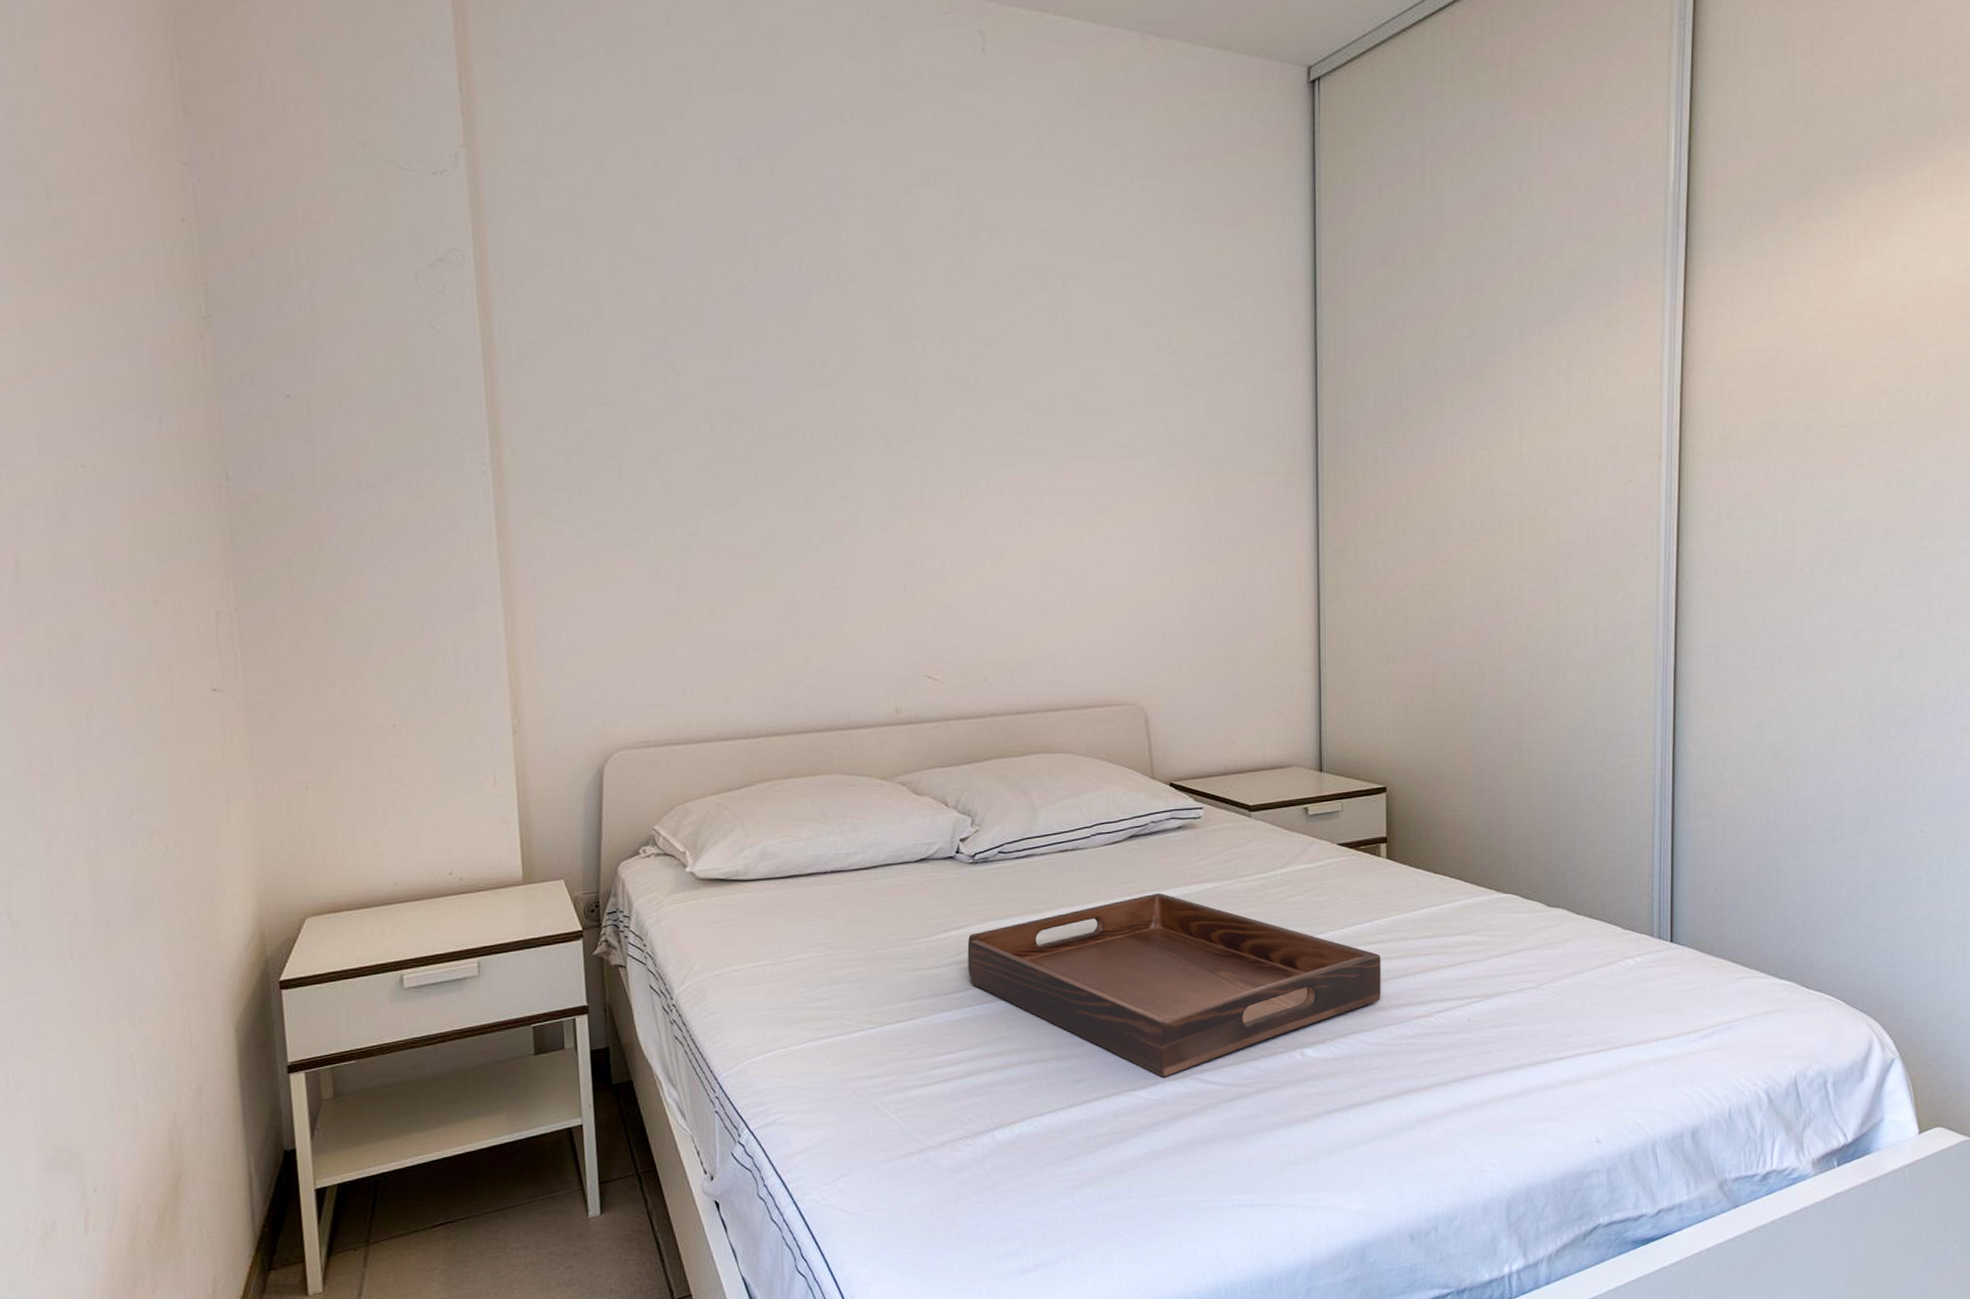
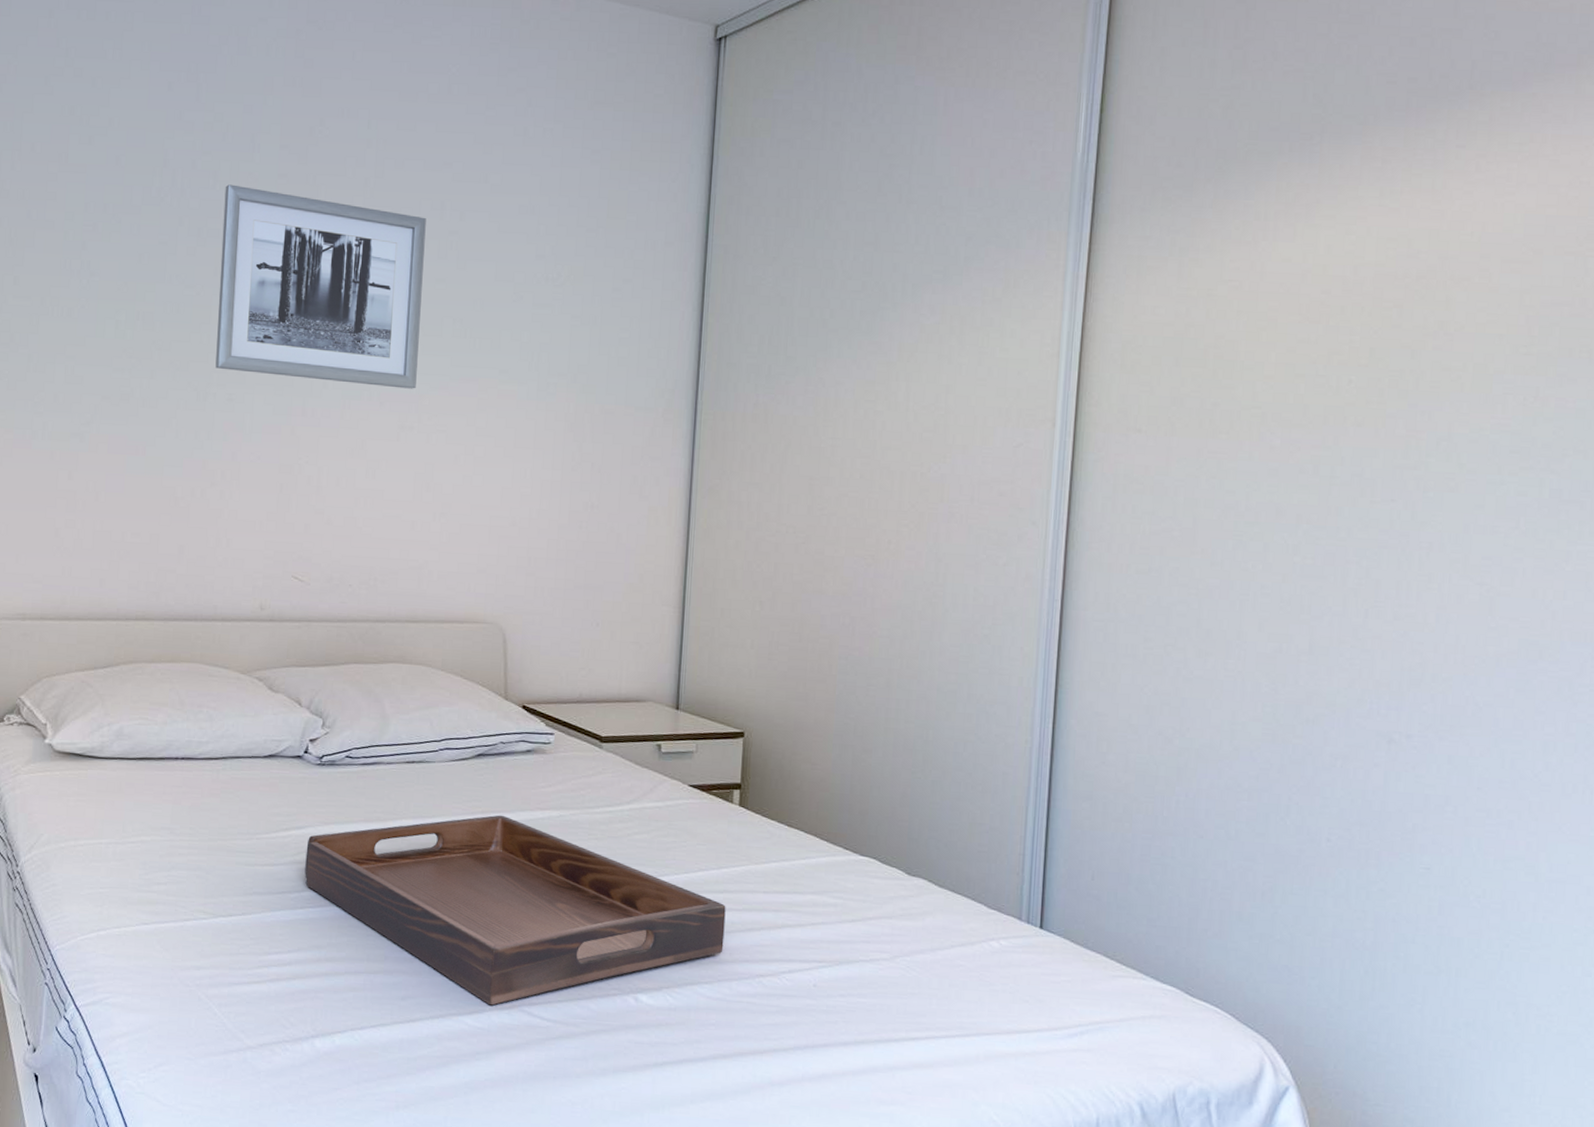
wall art: none [812,267,1034,472] -> present [215,184,426,389]

